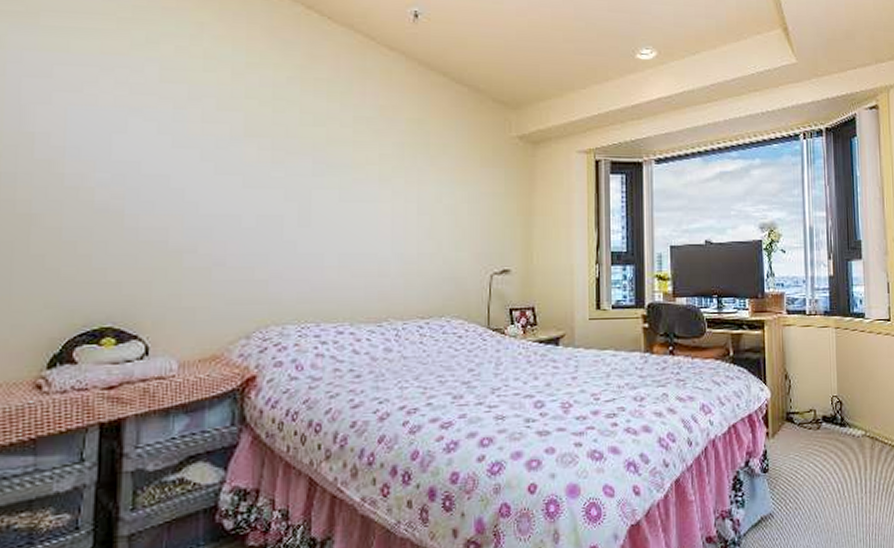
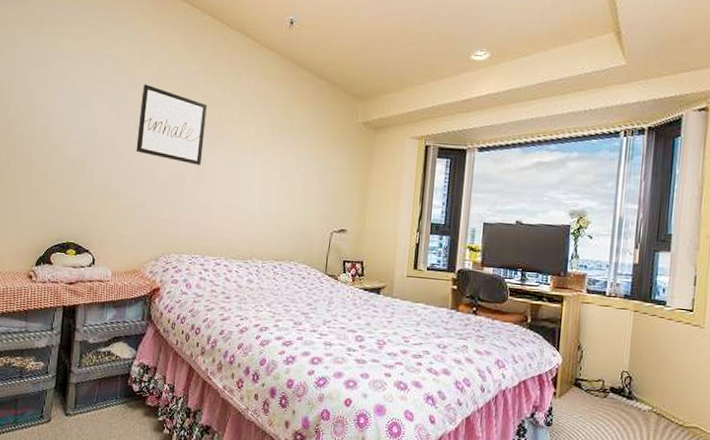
wall art: none [205,96,308,202] -> present [136,84,207,165]

